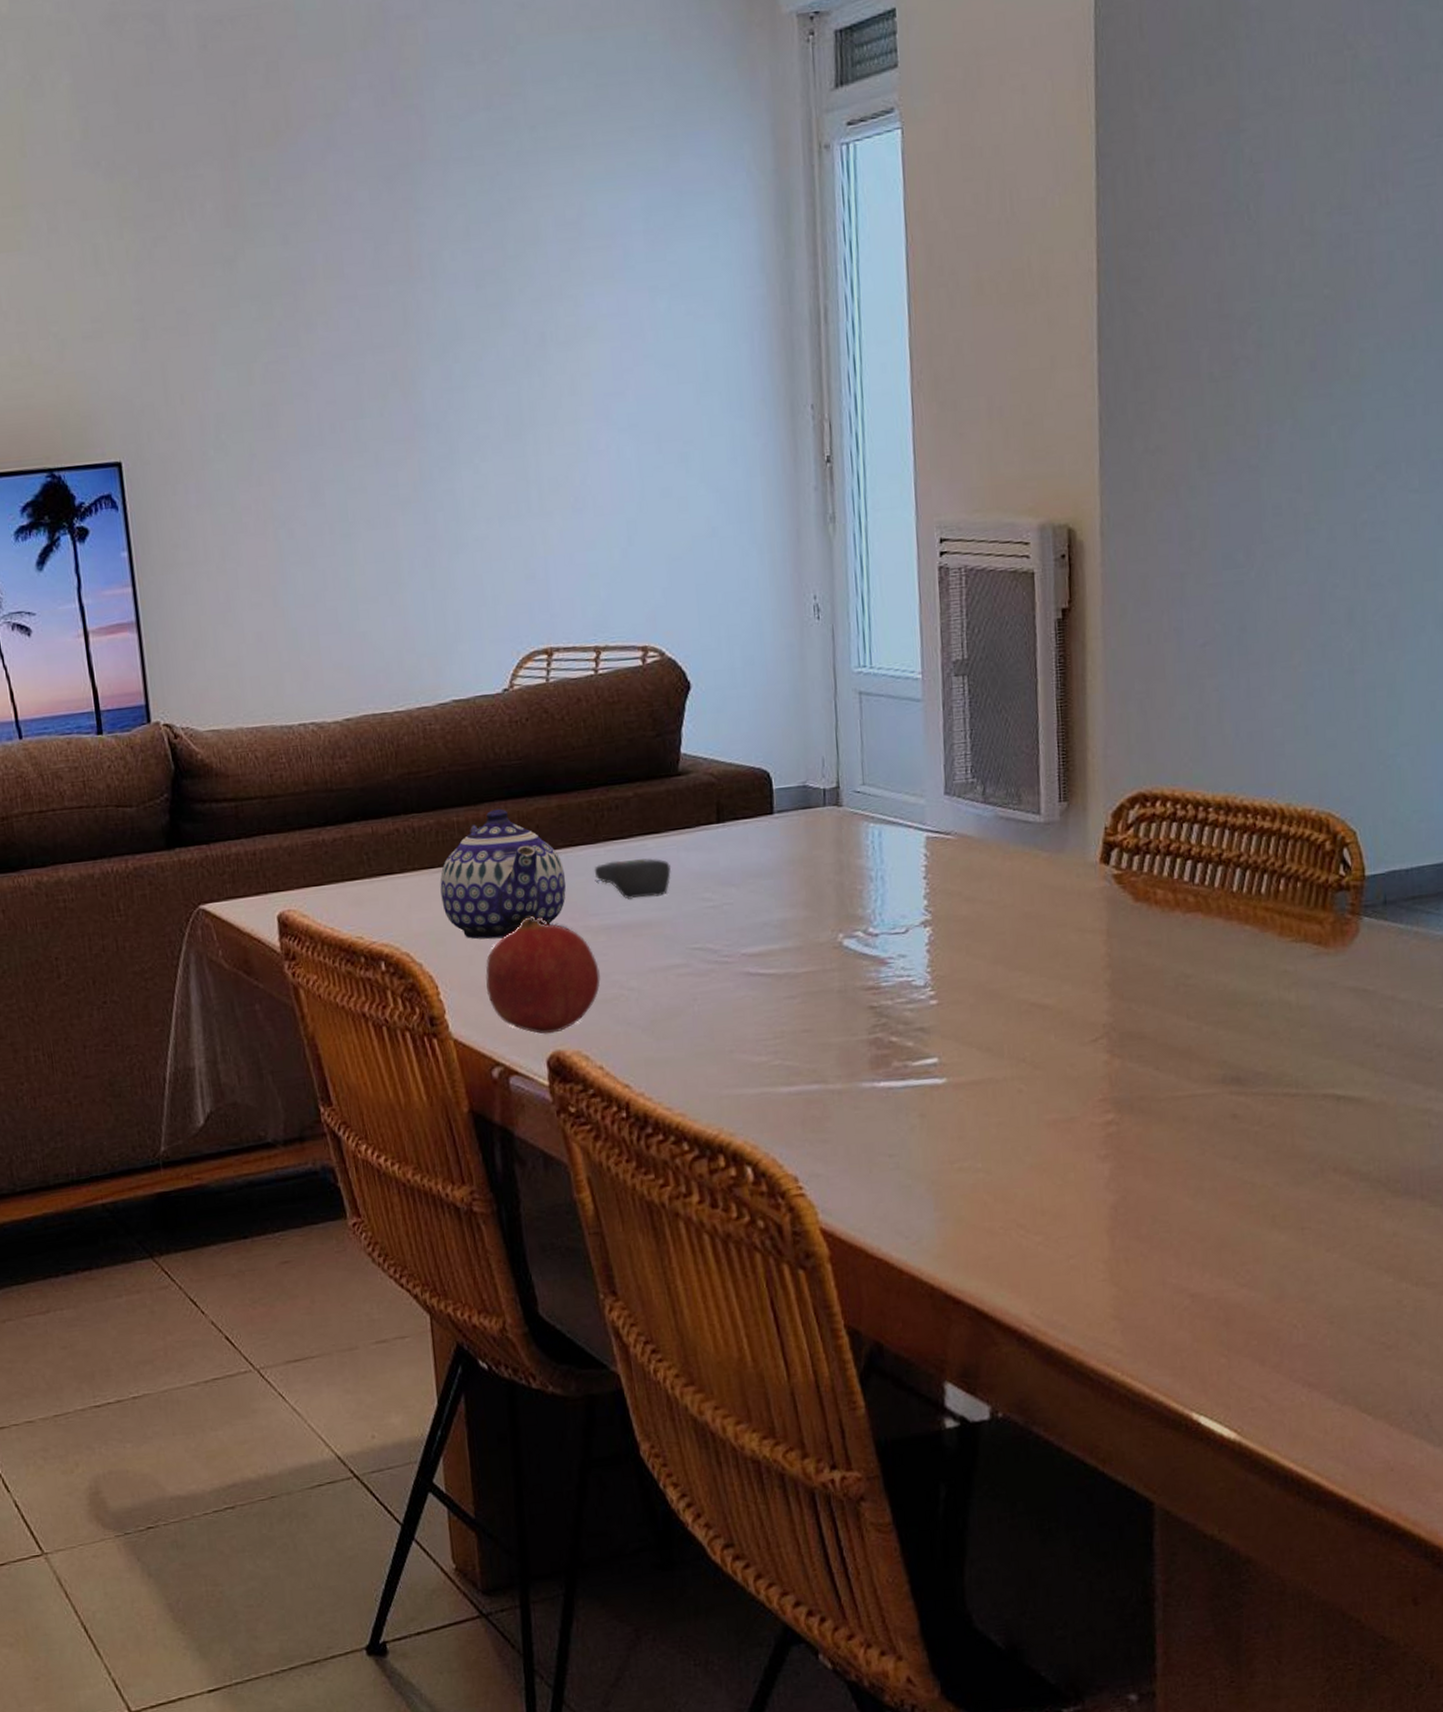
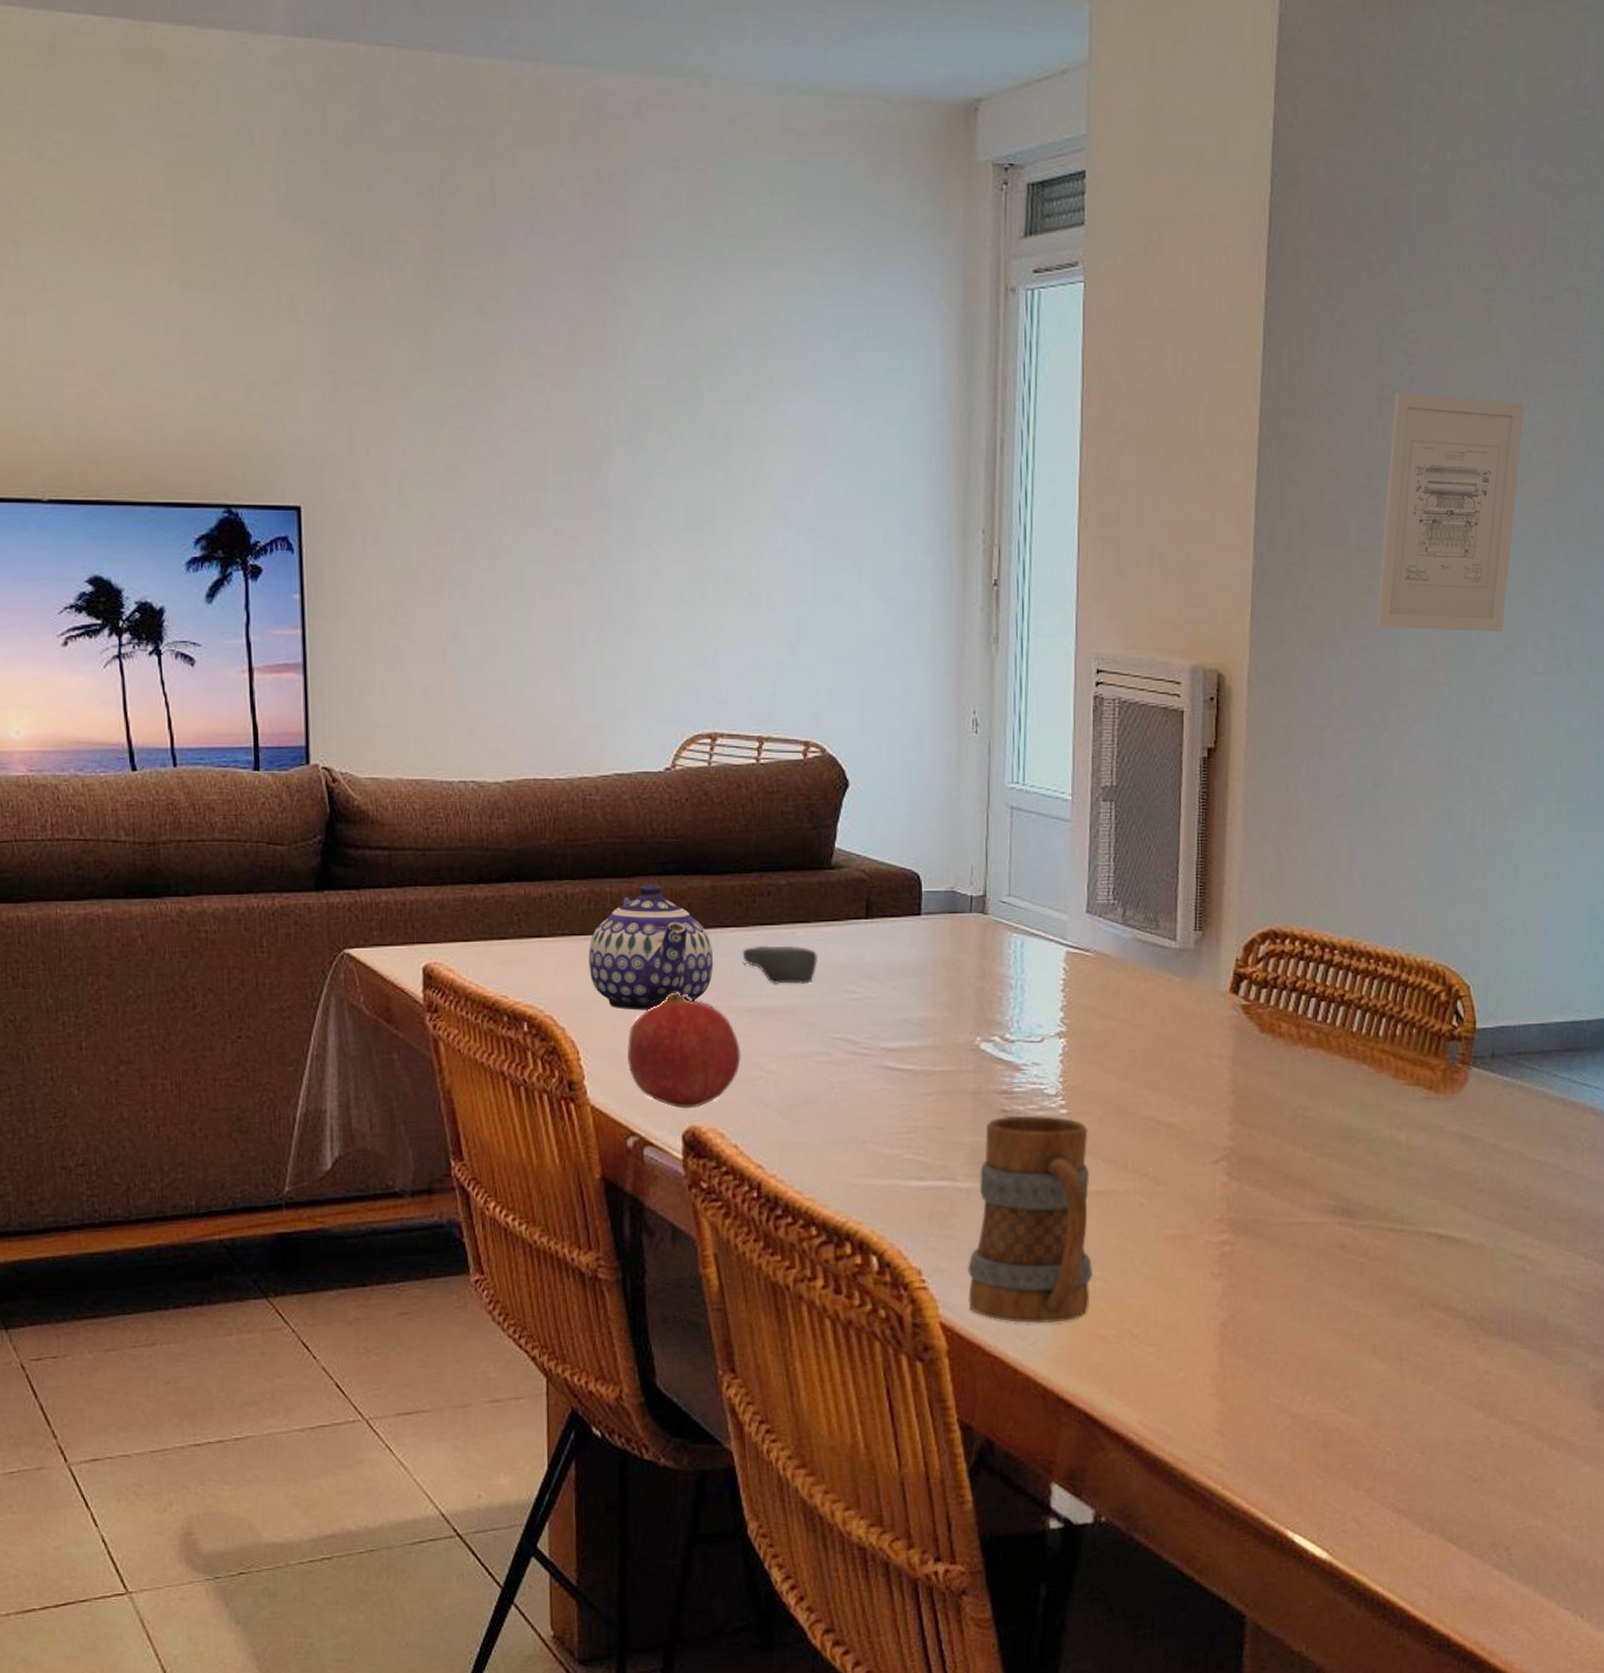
mug: none [844,1008,974,1223] -> present [968,1115,1092,1324]
wall art: none [1234,199,1384,460] -> present [1376,393,1524,632]

